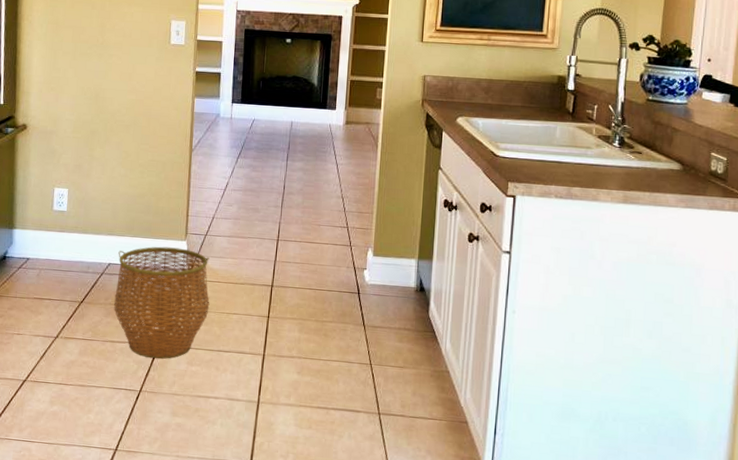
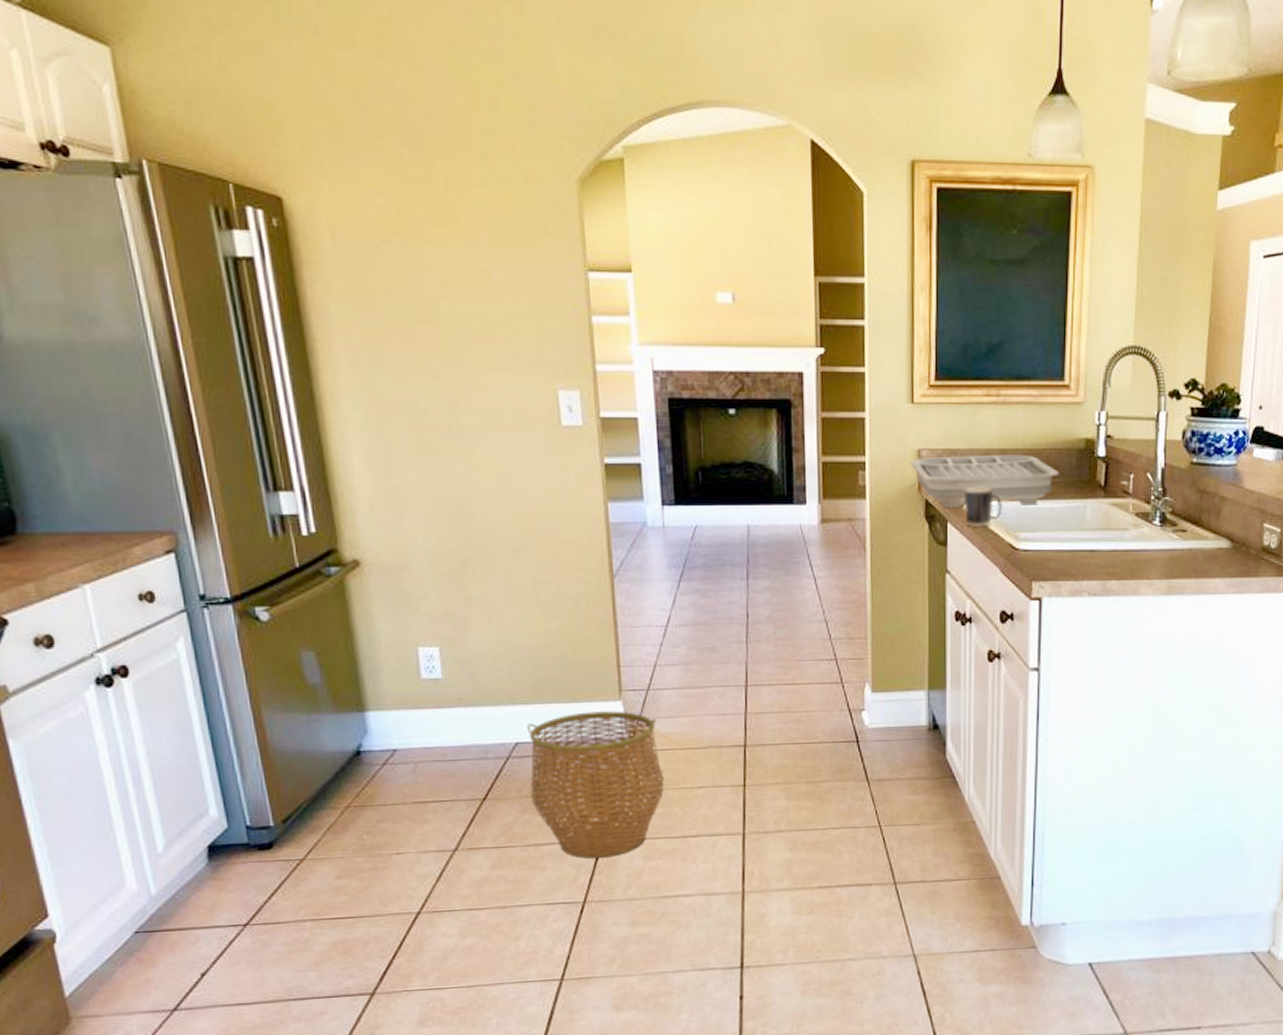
dish rack: none [417,82,535,124] -> present [910,455,1059,509]
mug: none [456,106,487,138] -> present [963,488,1002,528]

